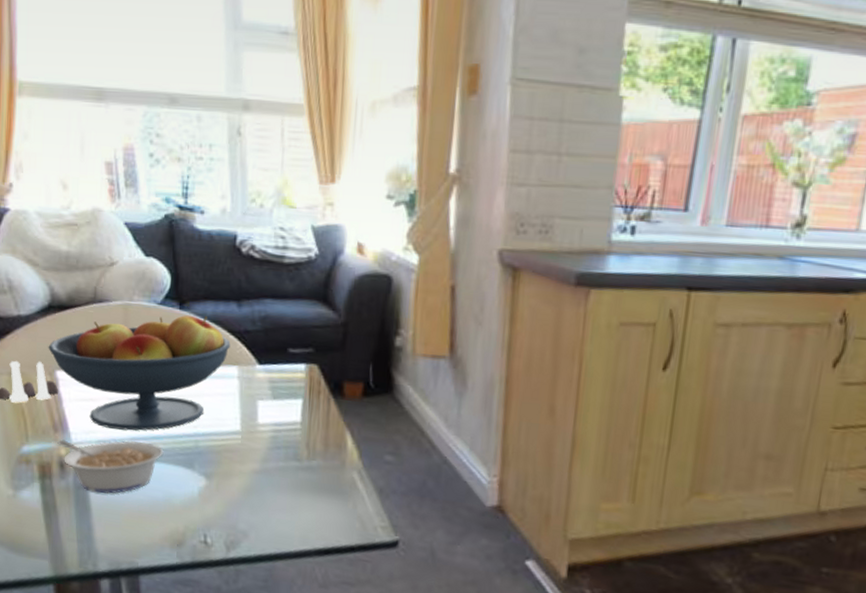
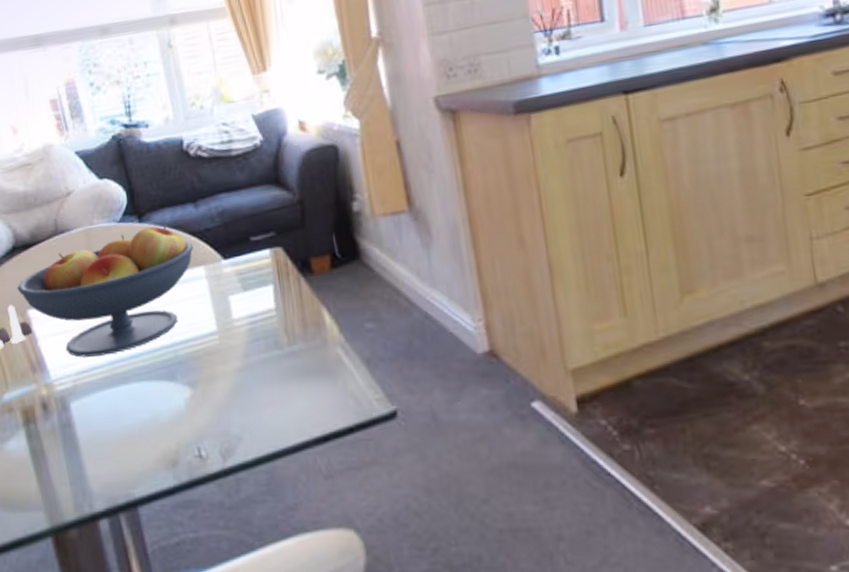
legume: present [57,439,164,494] -> none [37,362,144,428]

